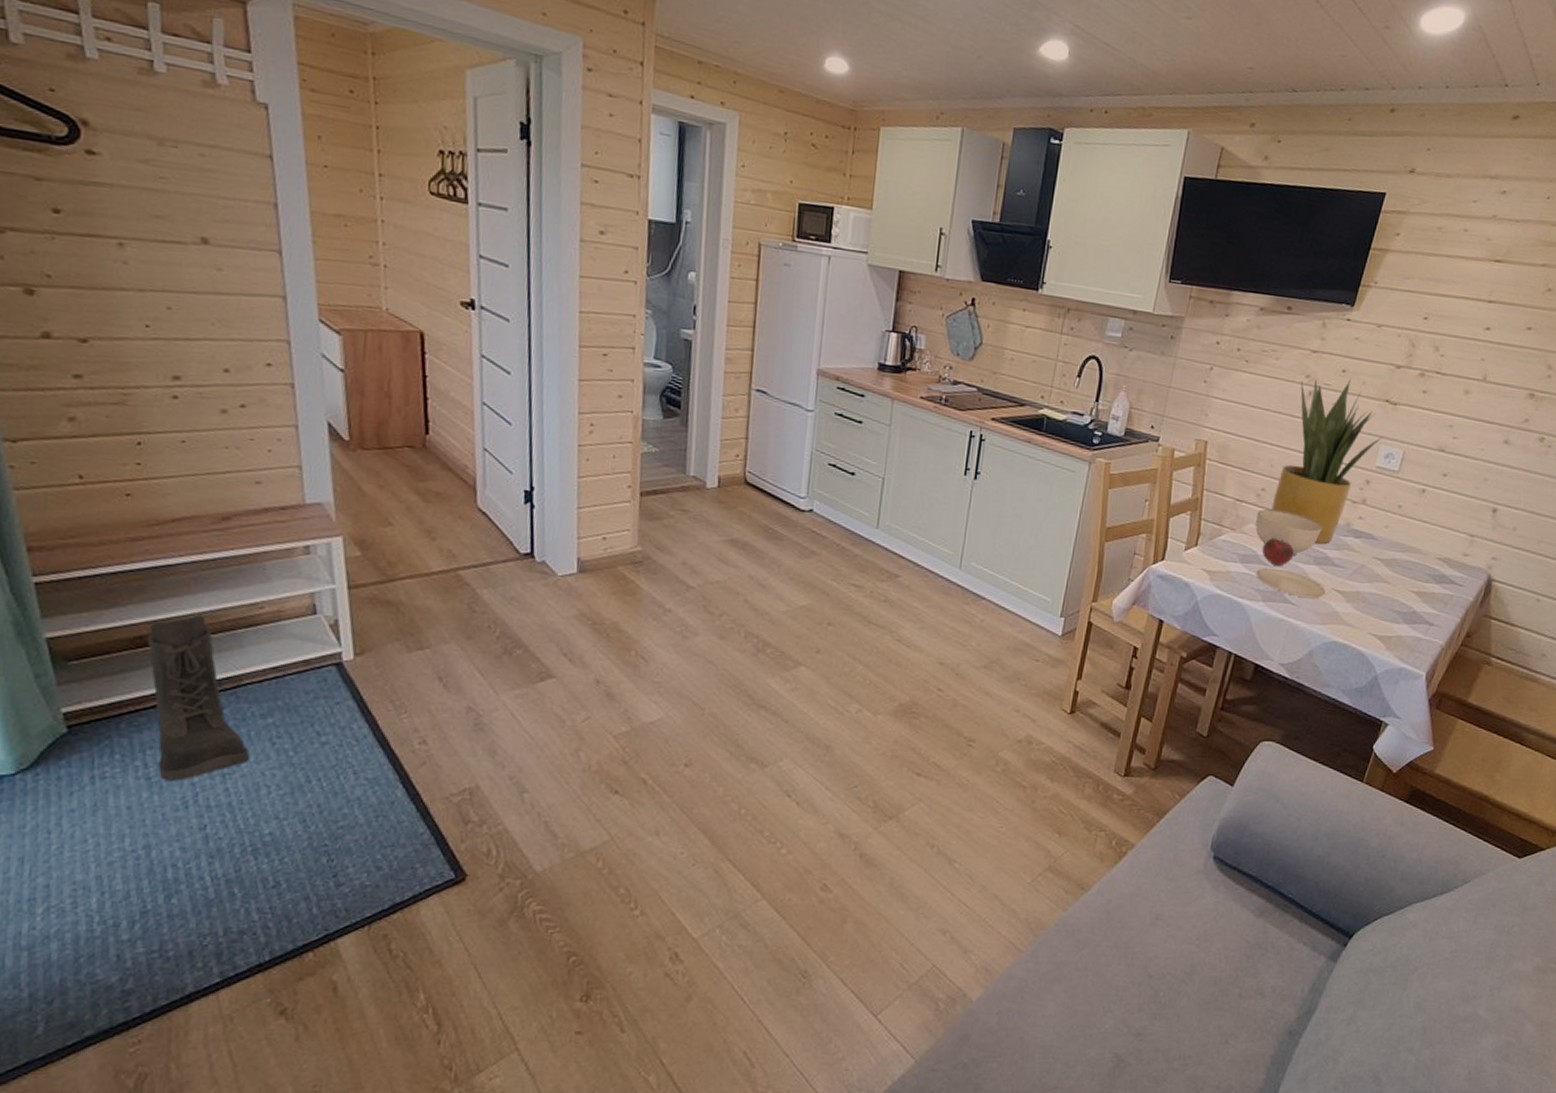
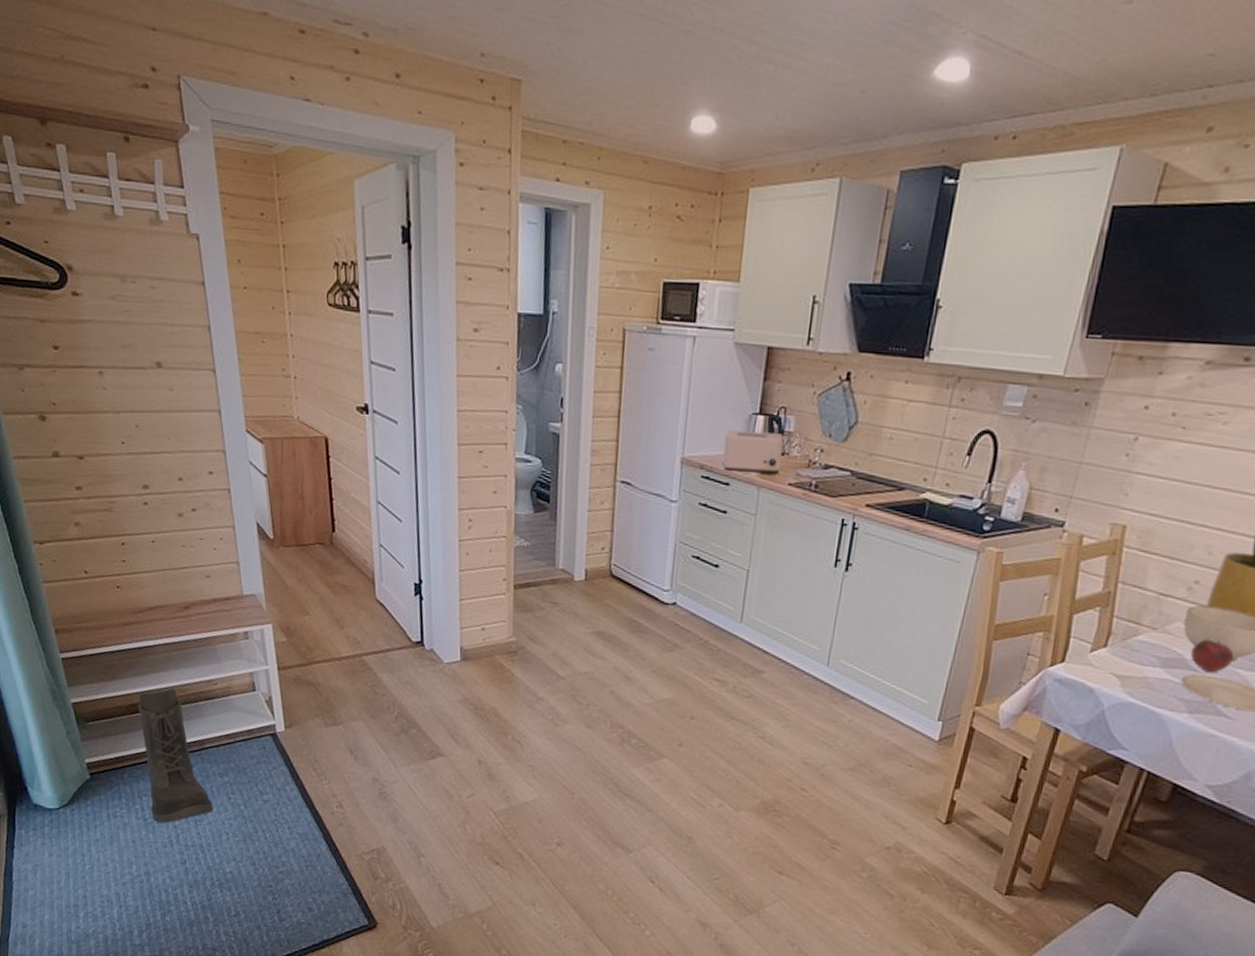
toaster: none [857,345,917,388] -> present [722,430,786,474]

